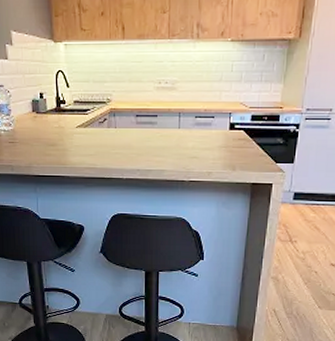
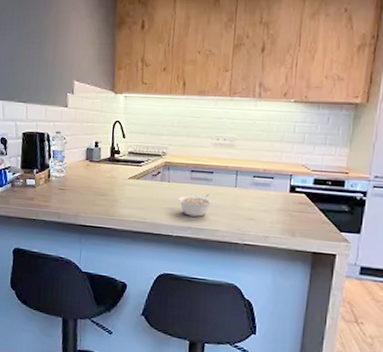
legume: none [125,137,158,159] -> present [178,194,213,217]

